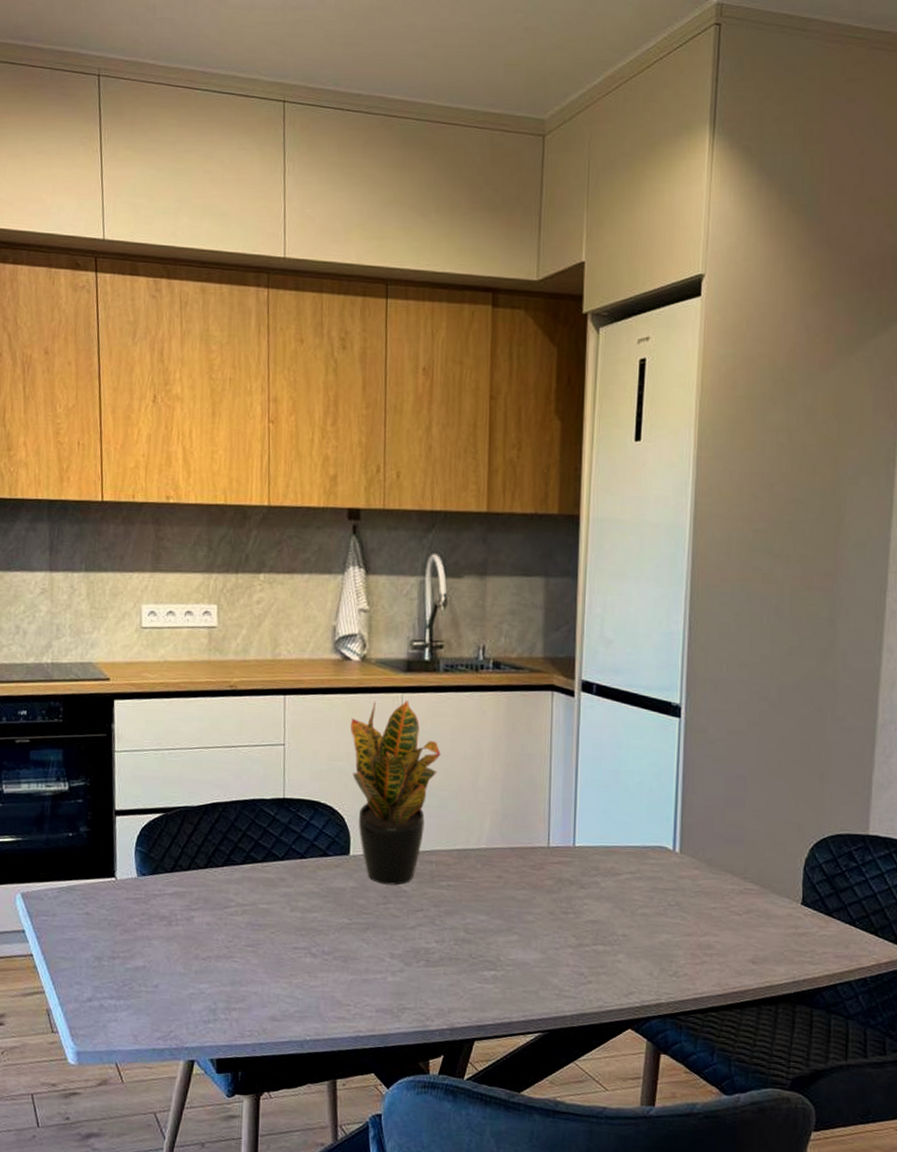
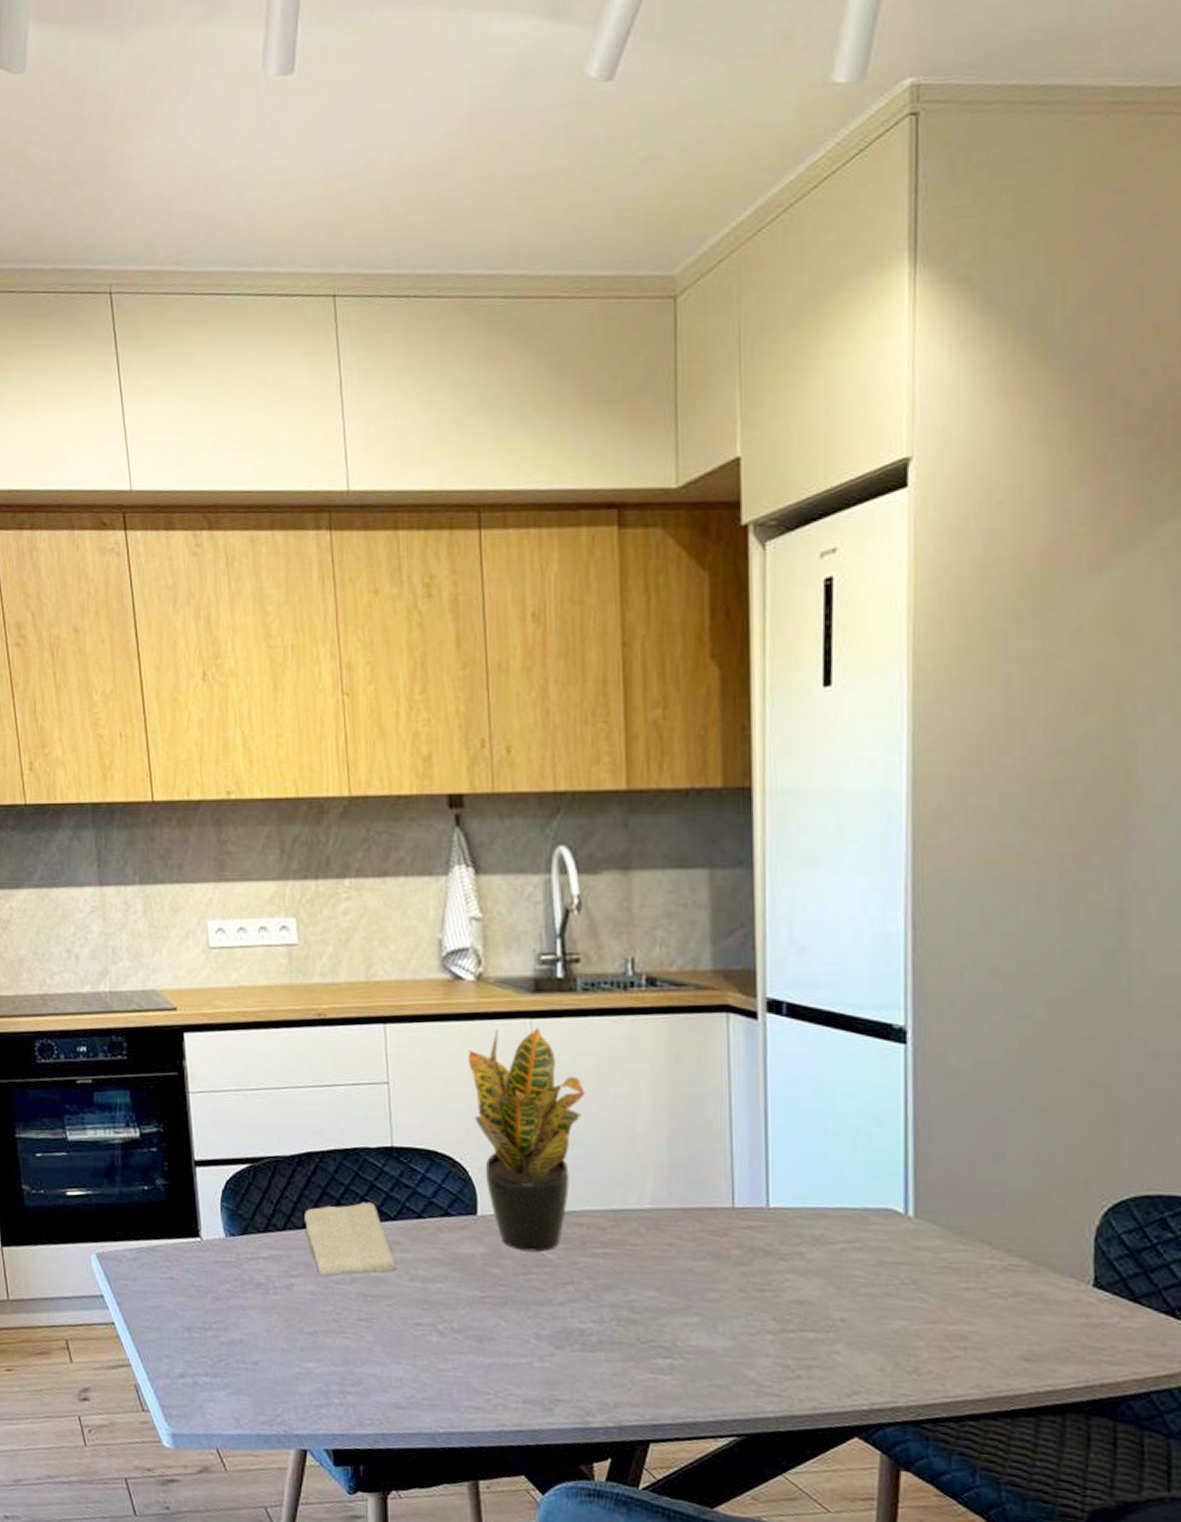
washcloth: none [206,845,281,908] -> present [304,1202,397,1275]

